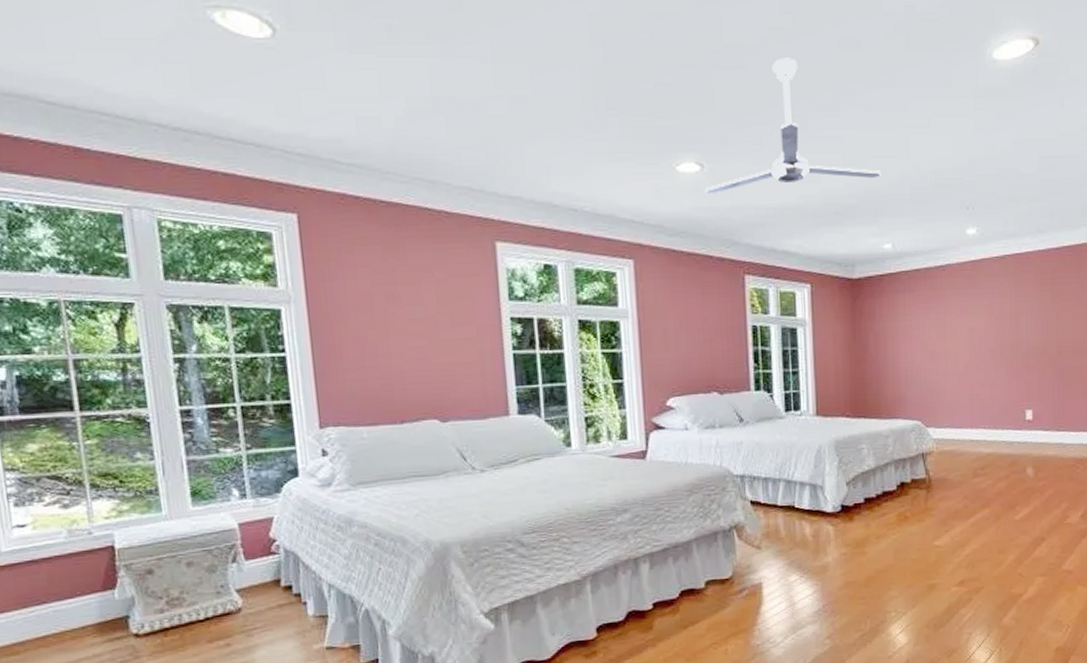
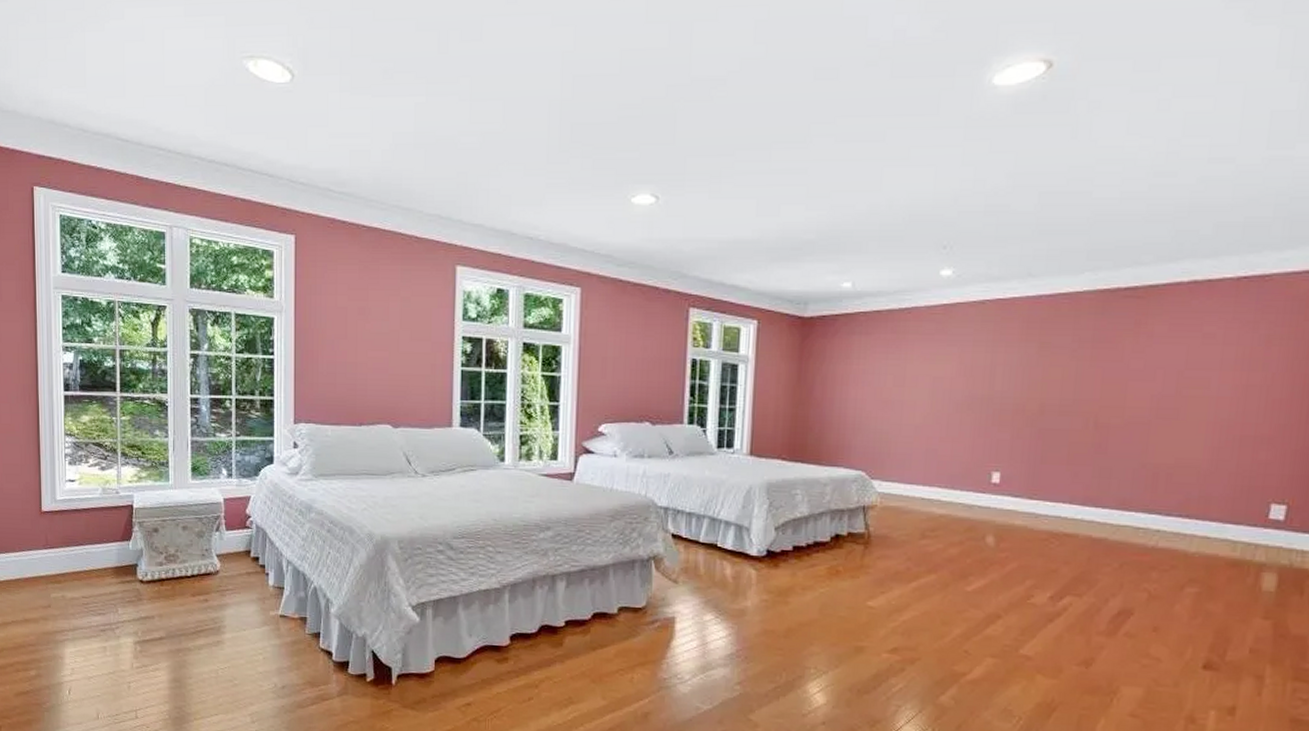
ceiling fan: present [705,57,881,194] -> none [658,88,848,226]

